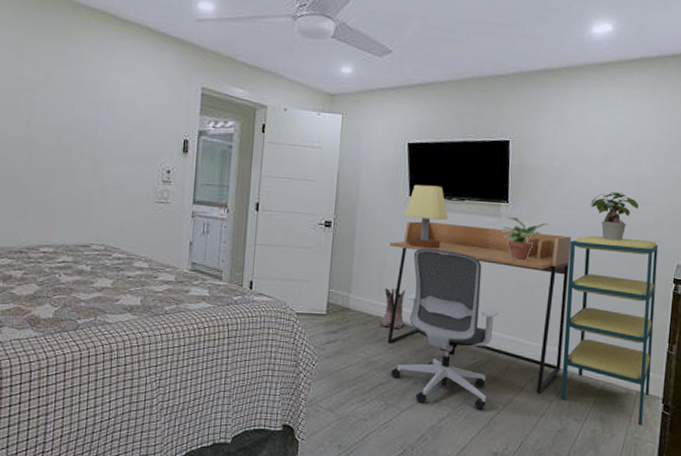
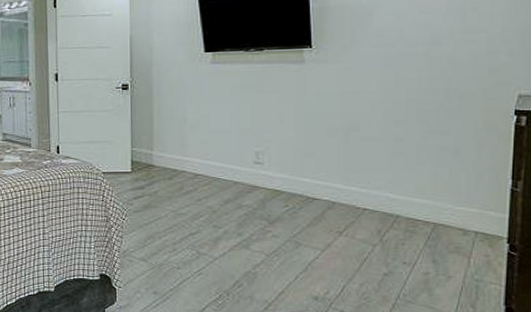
boots: present [381,288,406,329] -> none [186,143,209,182]
desk: present [387,221,572,394] -> none [187,74,388,238]
office chair: present [391,248,499,410] -> none [200,101,309,256]
table lamp: present [405,184,448,249] -> none [201,38,246,102]
potted plant: present [501,217,549,261] -> none [305,62,360,106]
shelving unit: present [561,235,659,426] -> none [385,71,494,267]
potted plant: present [590,191,639,241] -> none [407,22,467,75]

